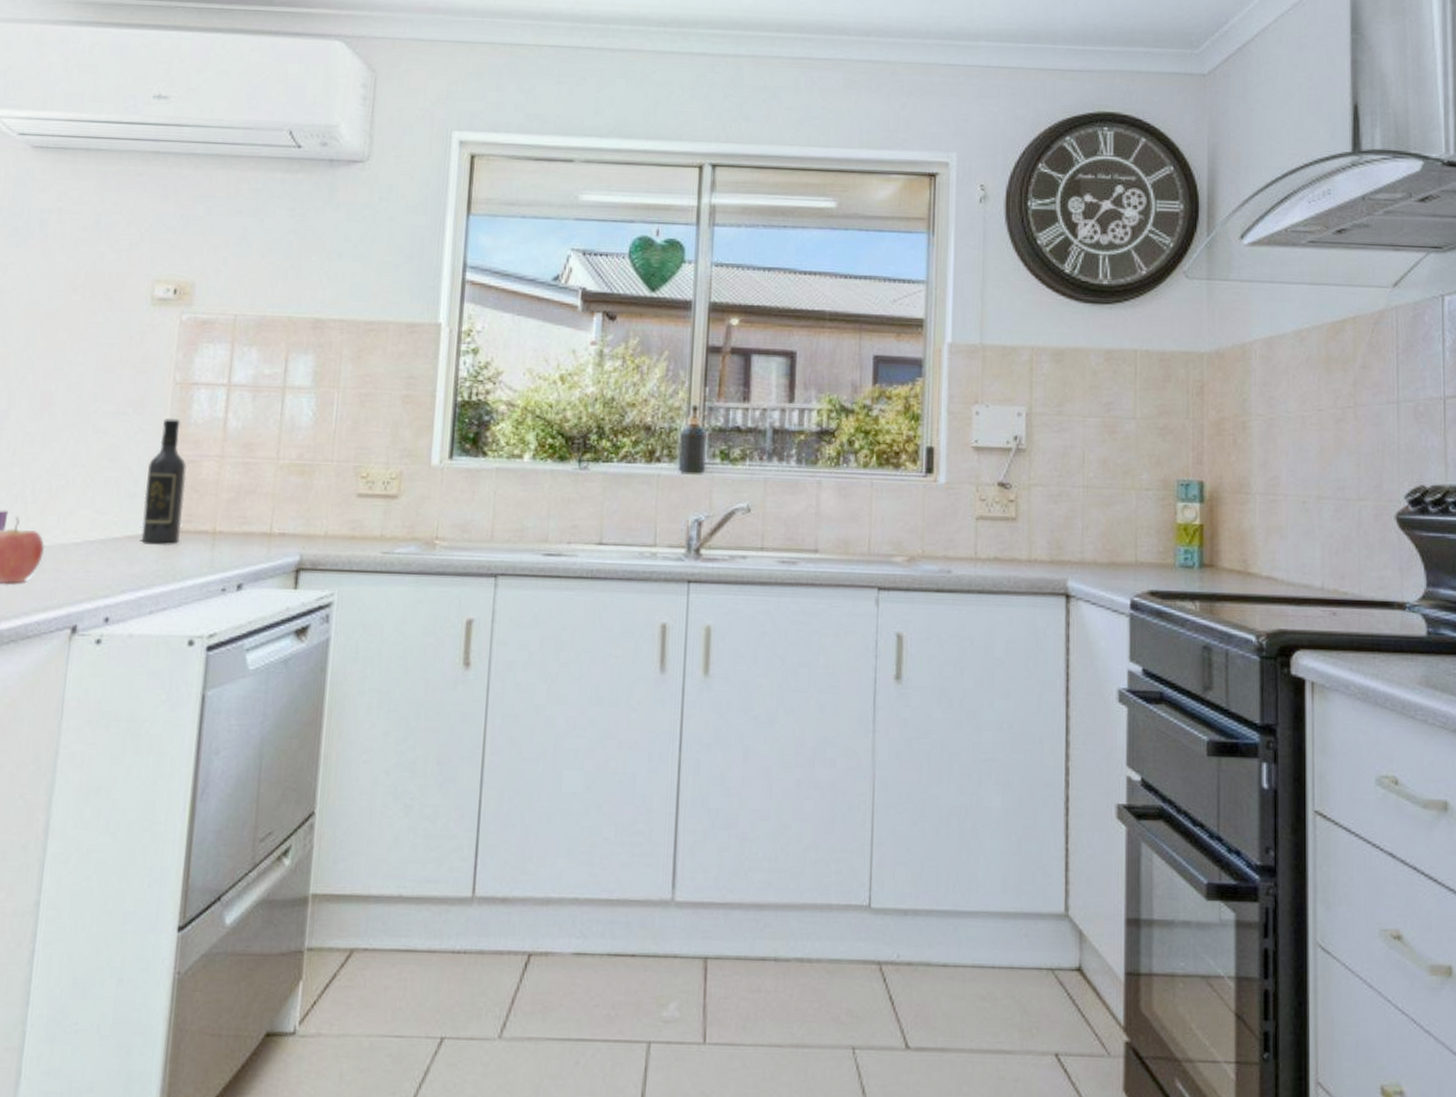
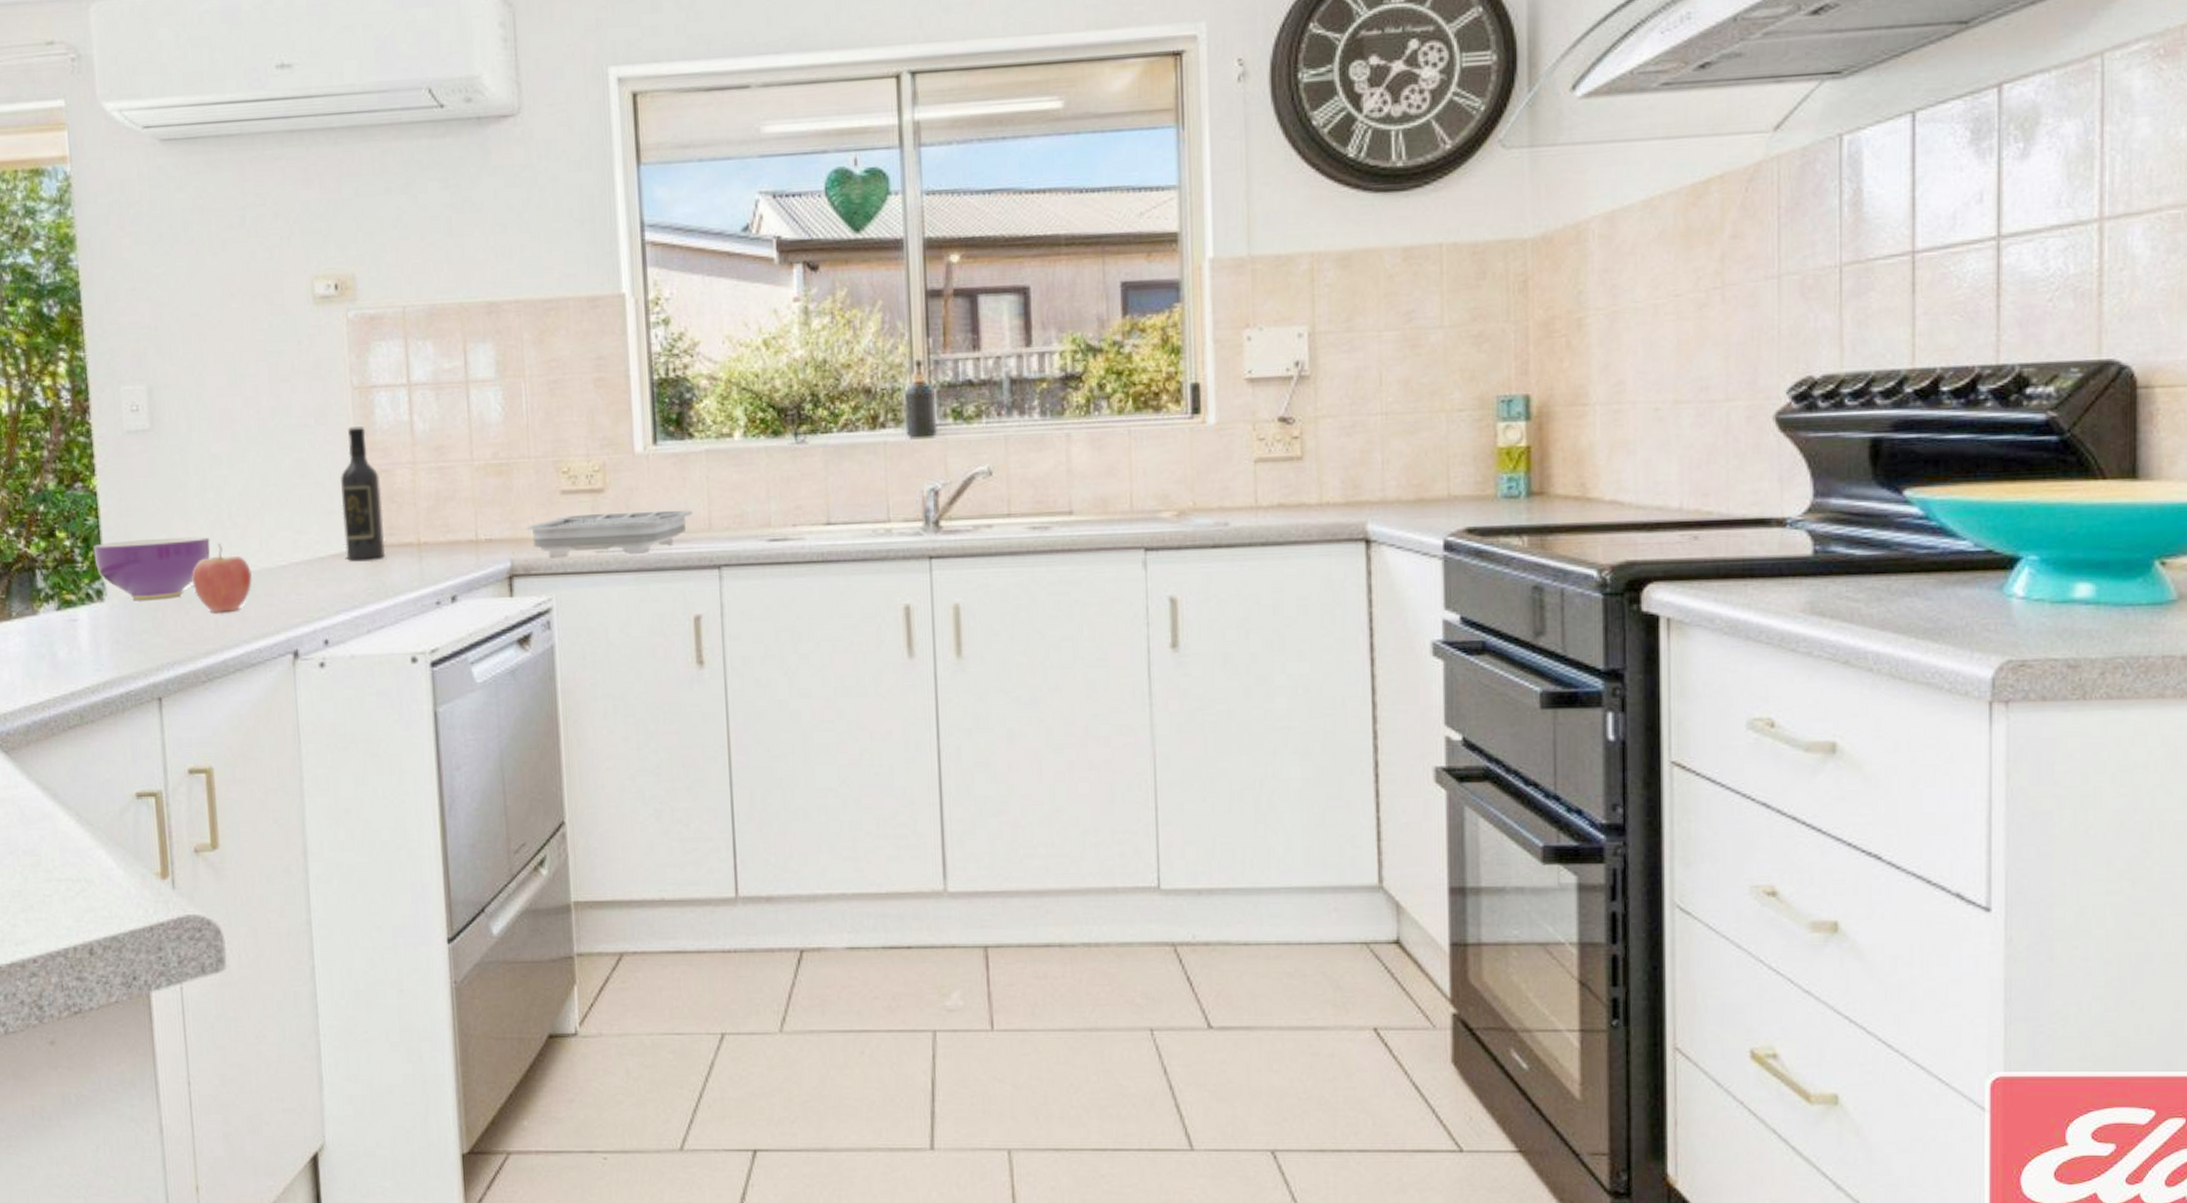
dish rack: none [318,517,478,559] -> present [524,510,693,558]

